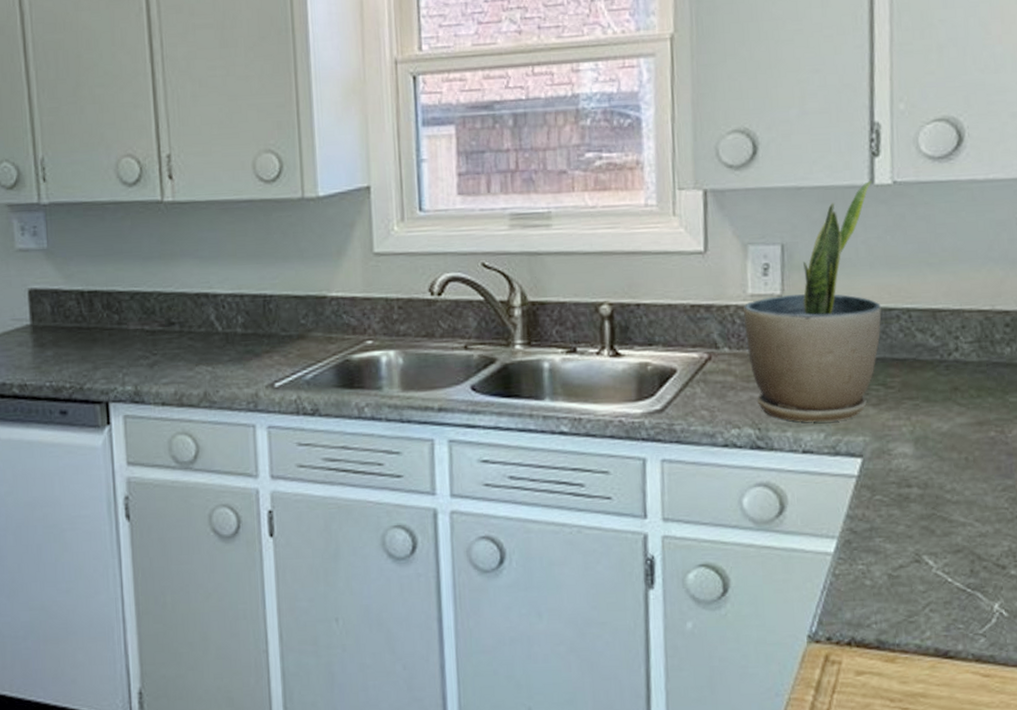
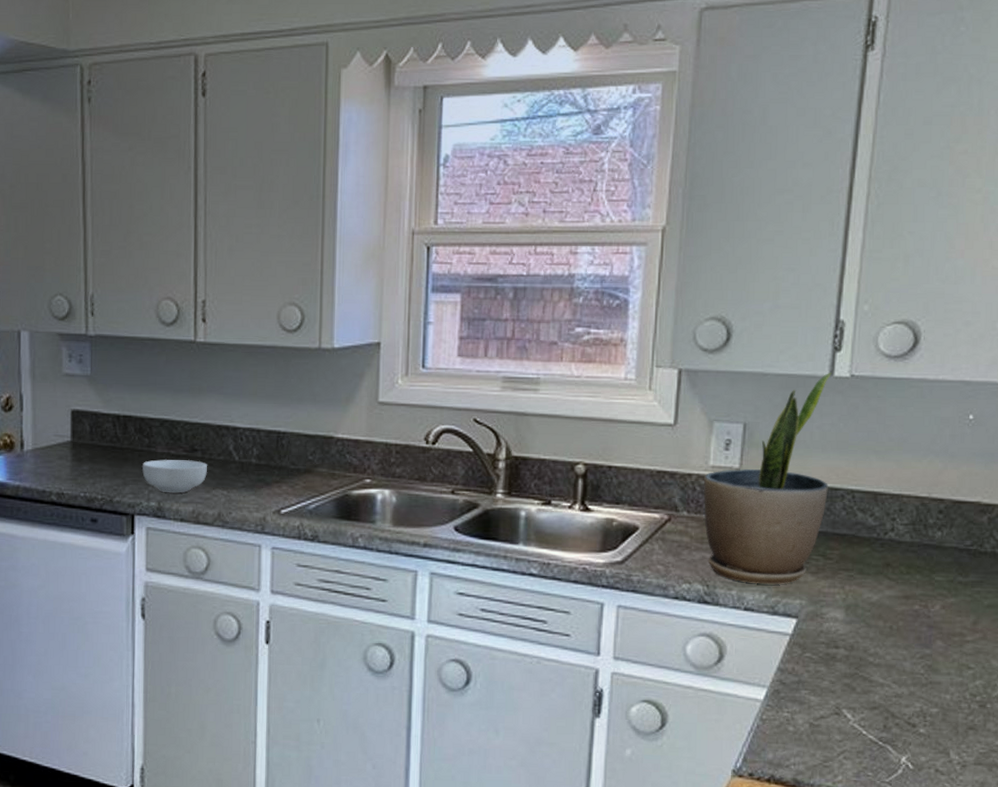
cereal bowl: none [113,335,188,375] -> present [141,459,207,493]

